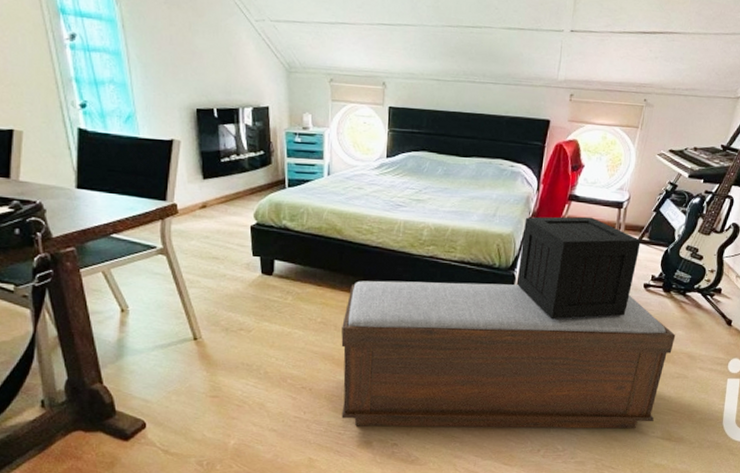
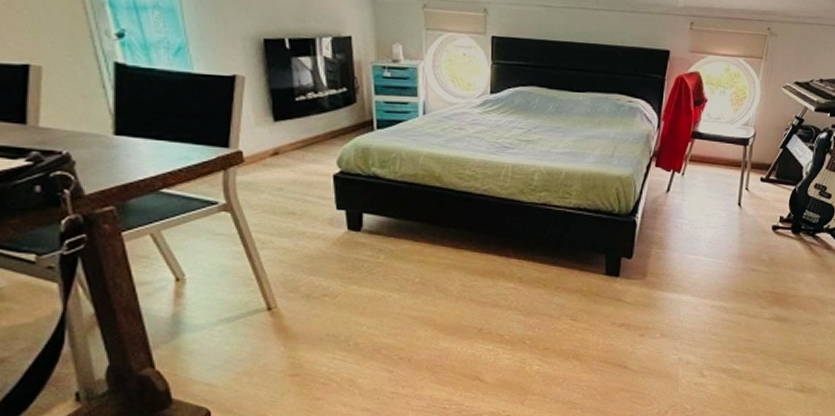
bench: present [341,280,676,429] -> none [444,231,806,399]
crate: present [517,216,641,320] -> none [639,155,768,268]

